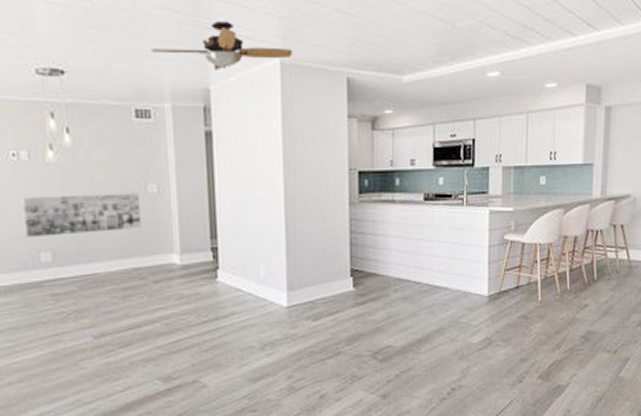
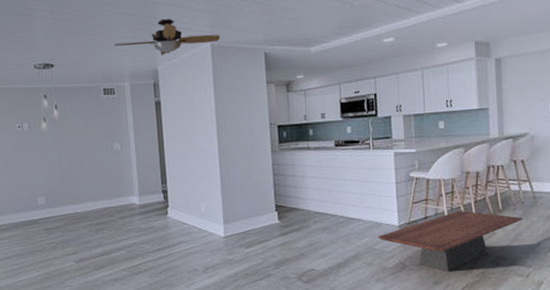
wall art: present [21,192,142,237] -> none [24,150,110,187]
coffee table: none [464,280,617,348] -> present [377,210,523,272]

